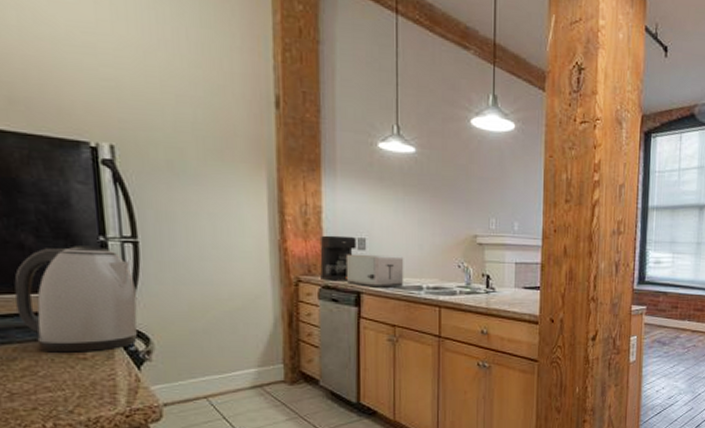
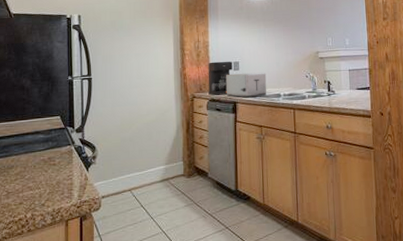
kettle: present [14,246,138,353] -> none [16,84,88,161]

